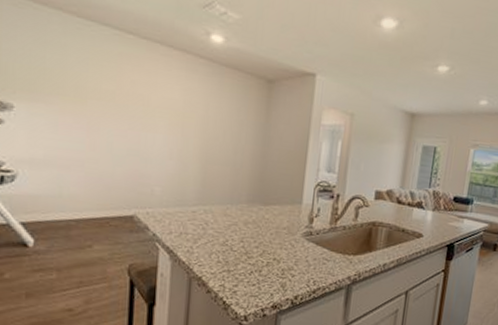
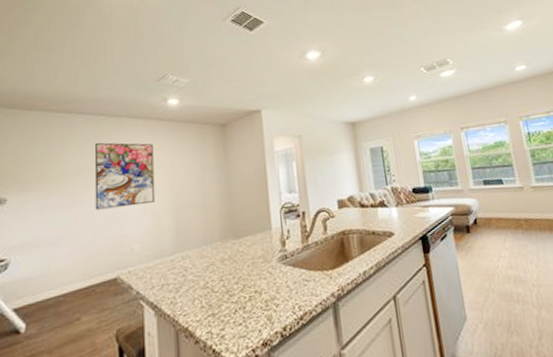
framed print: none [115,66,188,148] -> present [94,142,156,210]

